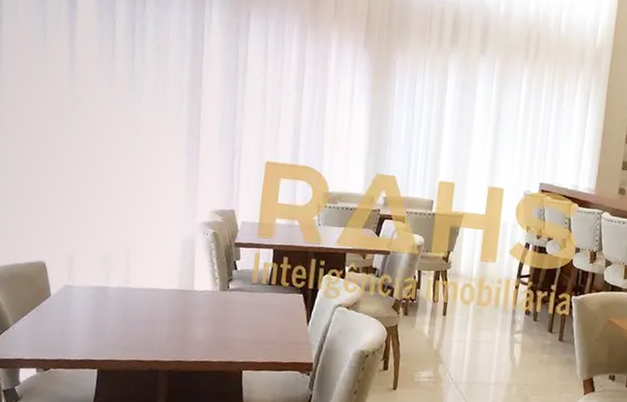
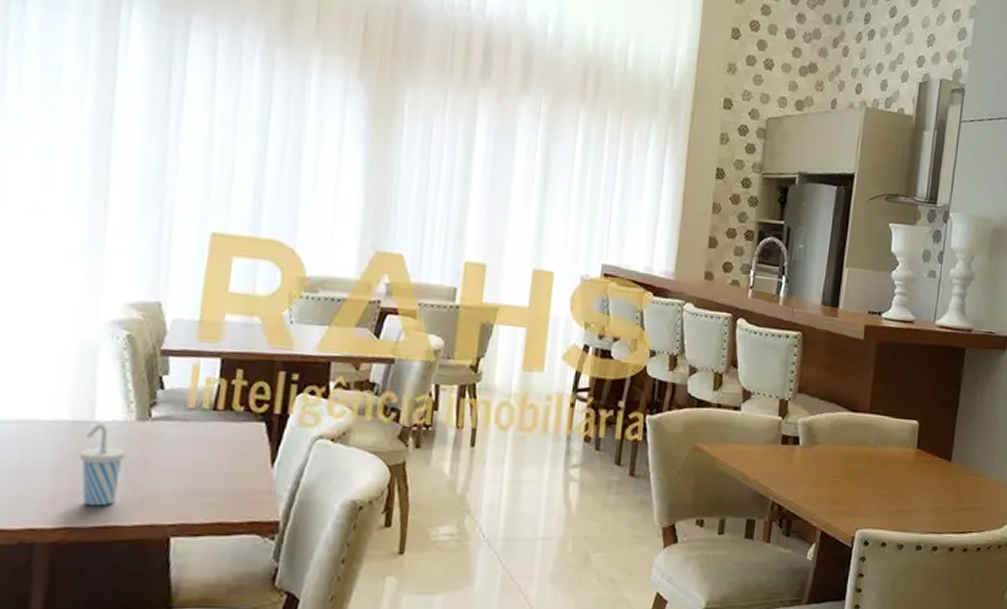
cup: none [185,292,213,348] -> present [79,424,126,507]

